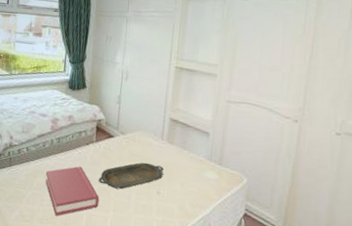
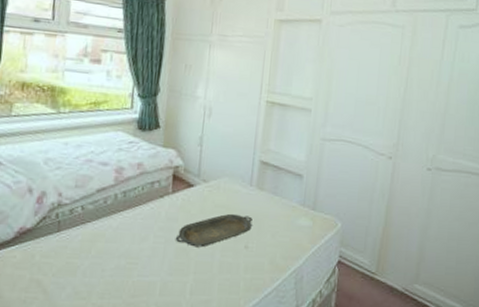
hardback book: present [45,166,100,216] -> none [107,224,177,288]

